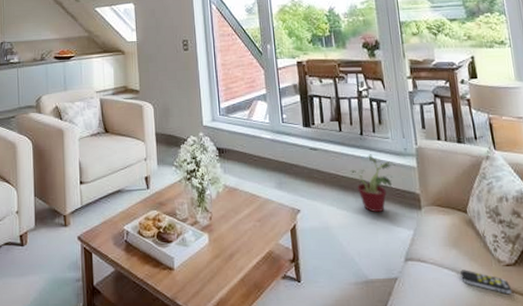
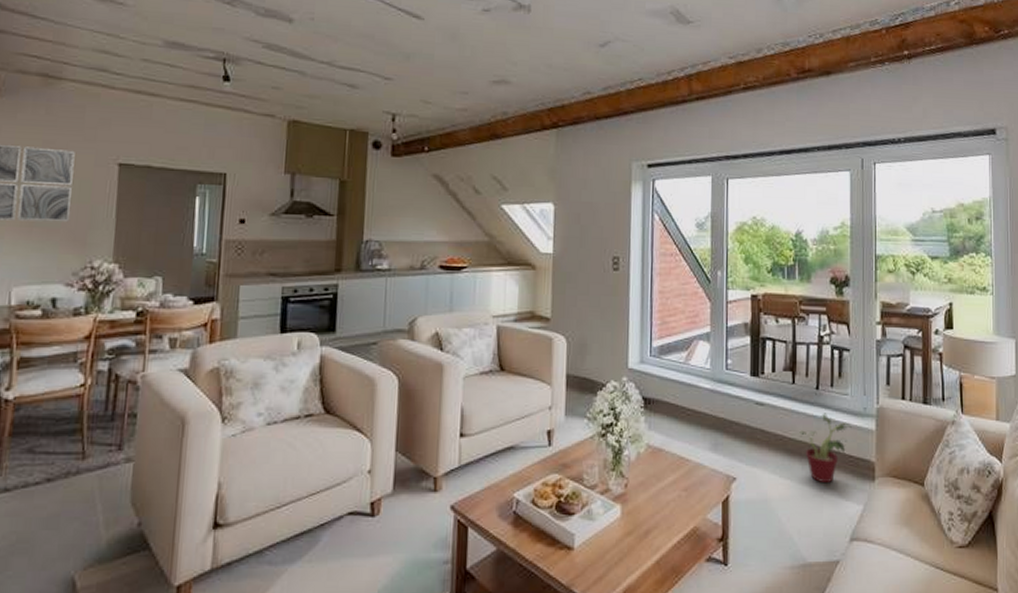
remote control: present [460,269,511,294] -> none [909,551,961,579]

